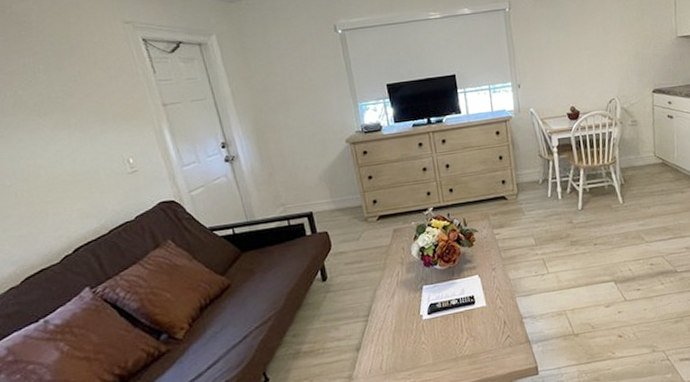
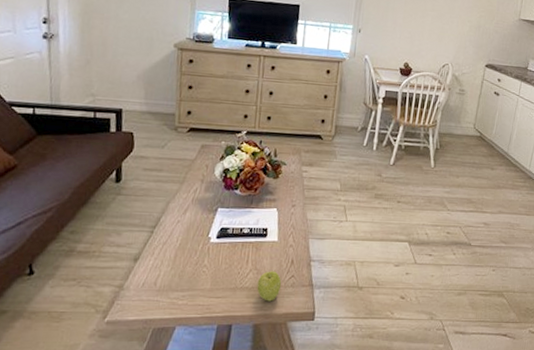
apple: none [476,335,500,365] -> present [257,271,282,302]

